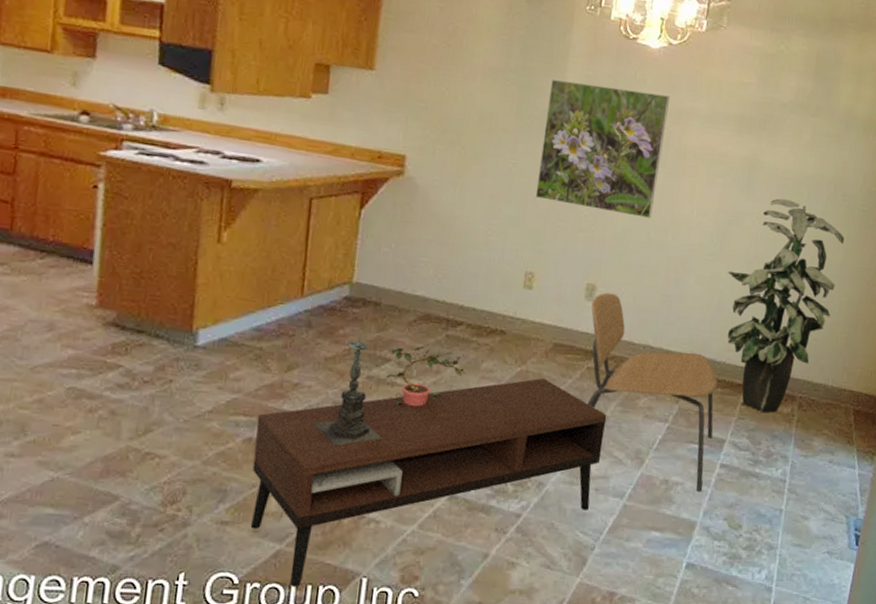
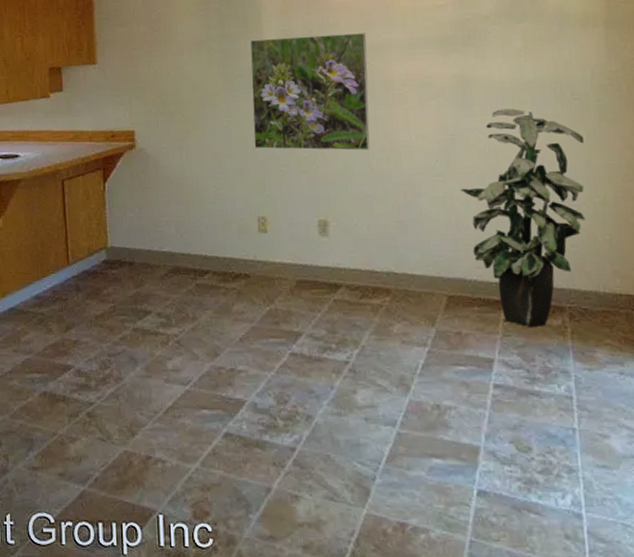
coffee table: present [250,378,607,587] -> none [48,314,365,525]
candle holder: present [313,333,382,446] -> none [94,291,155,394]
potted plant: present [386,344,465,407] -> none [147,294,219,353]
chair: present [587,292,718,491] -> none [327,226,480,414]

